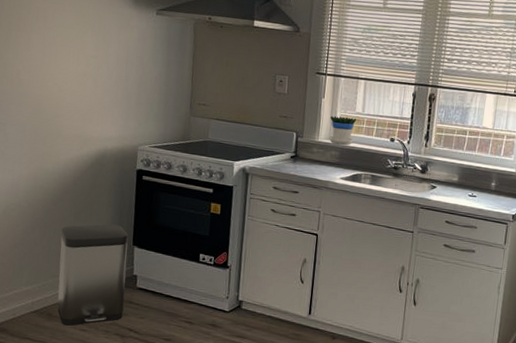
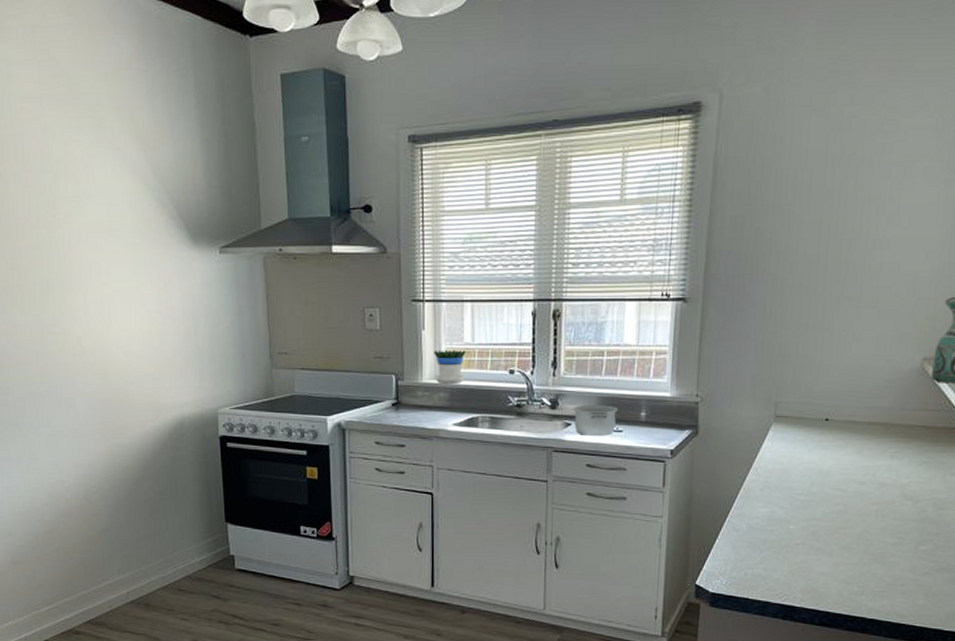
pedal bin: present [57,224,129,326] -> none [146,500,224,615]
cooking pot: none [438,172,475,200] -> present [572,404,619,437]

